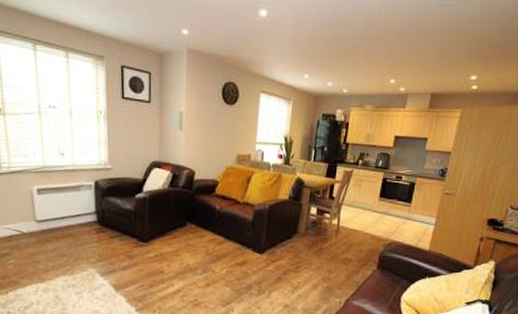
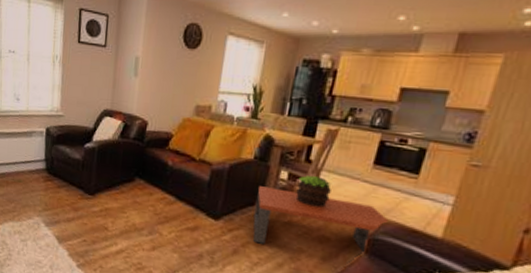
coffee table: none [291,221,395,270] -> present [253,186,392,253]
potted plant: none [324,210,350,235] -> present [296,175,332,208]

